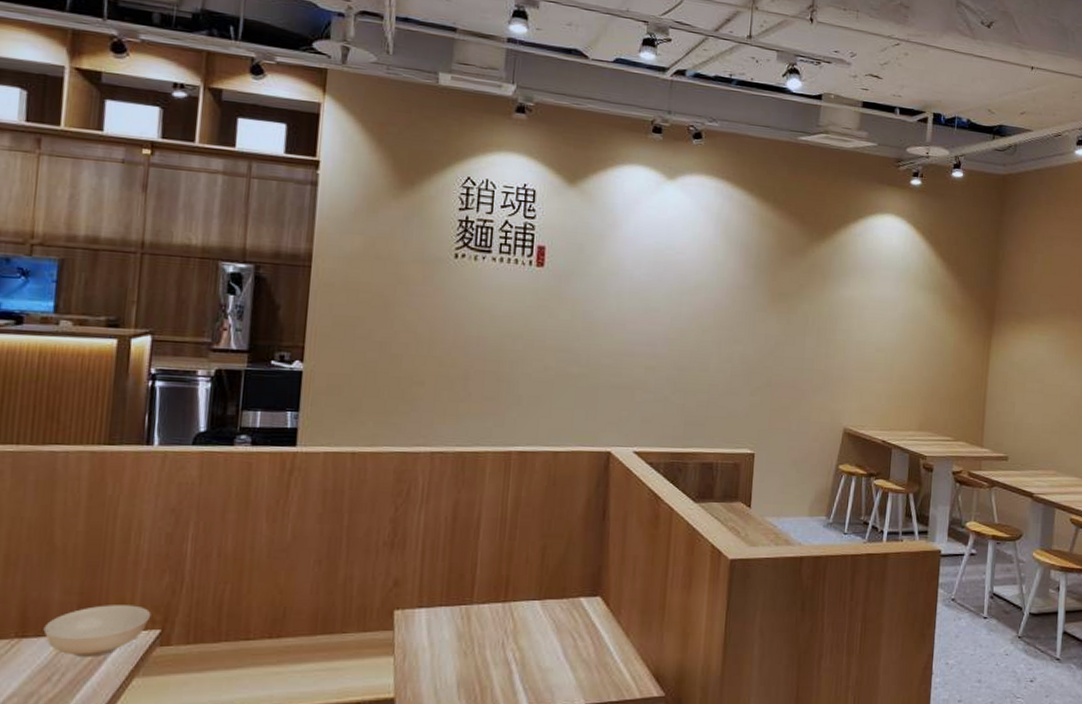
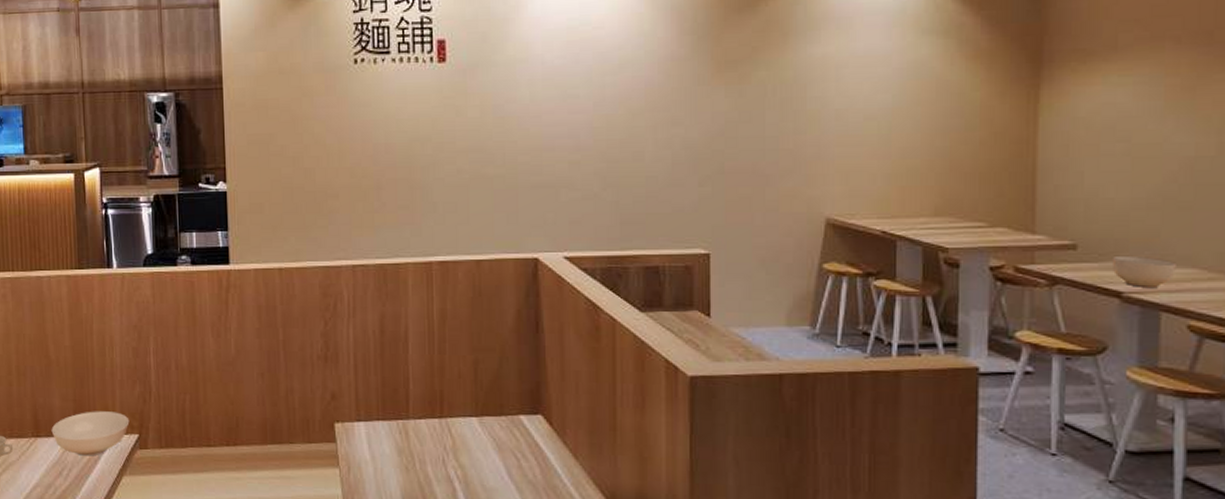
bowl: none [1028,465,1066,490] -> present [1111,255,1176,287]

